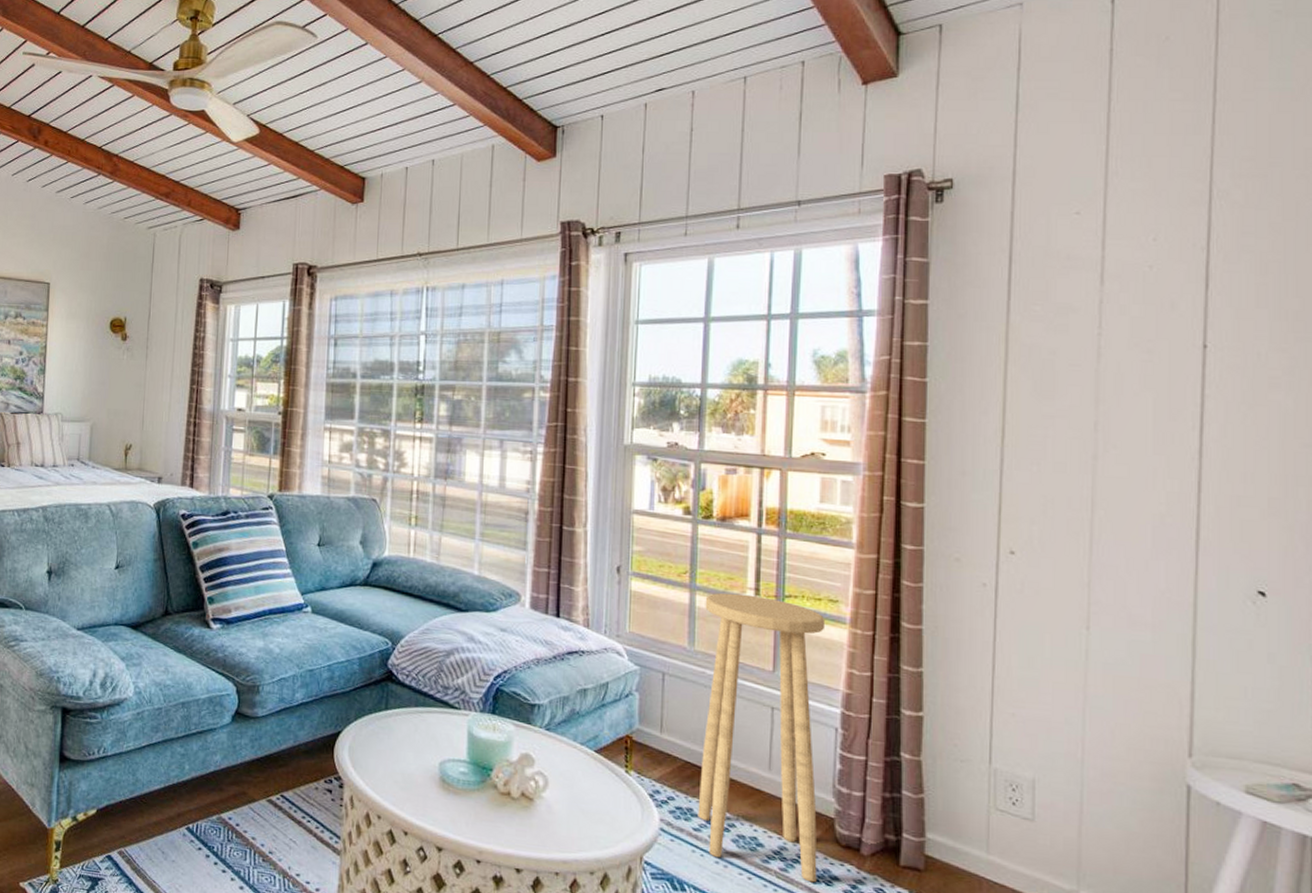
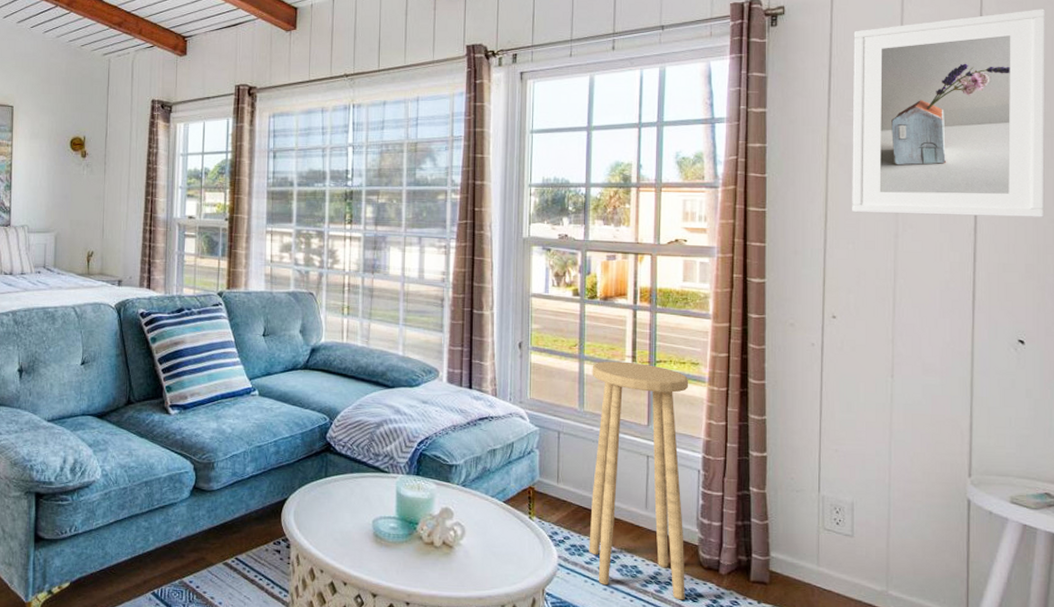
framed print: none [1037,183,1299,441] -> present [852,9,1046,217]

